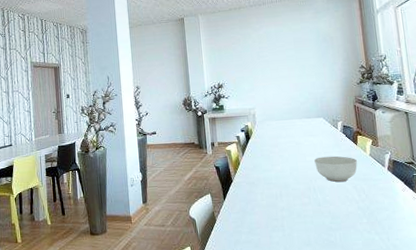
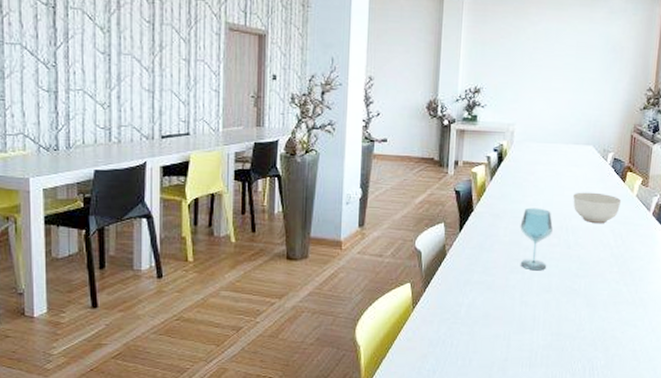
wine glass: none [273,173,303,228] -> present [520,207,553,271]

